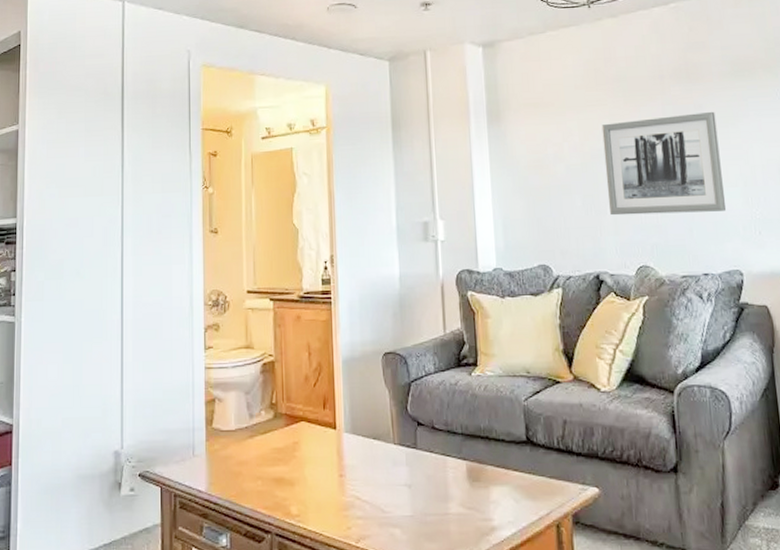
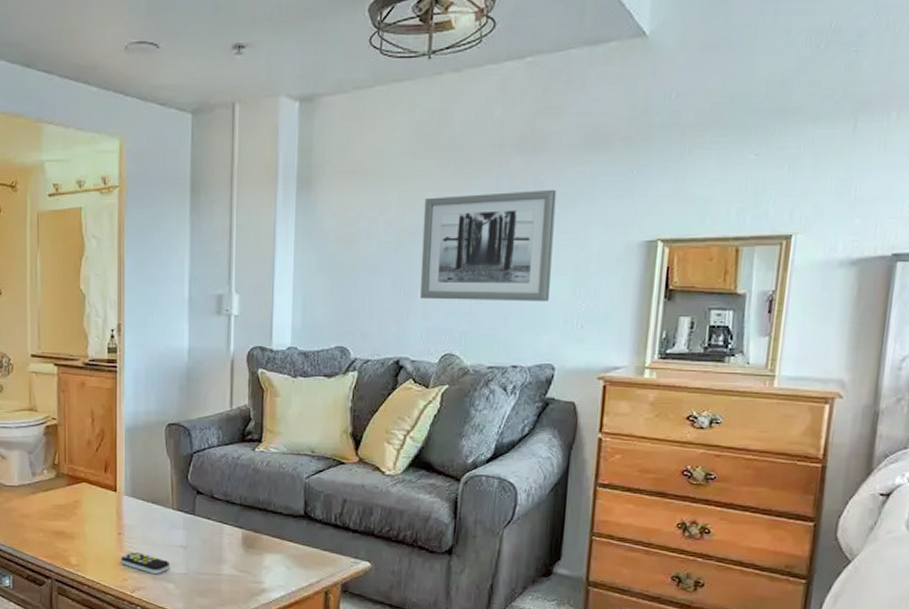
remote control: none [344,494,396,520] -> present [121,551,170,575]

